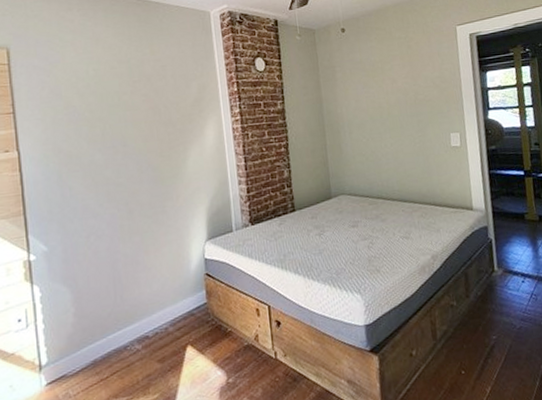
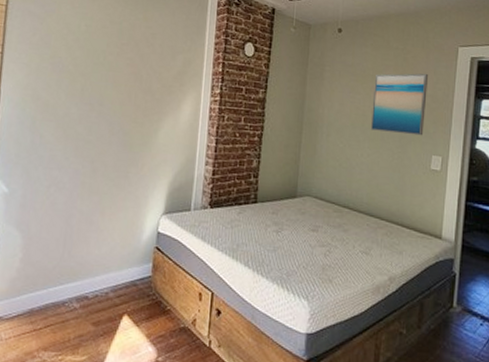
wall art: none [384,56,439,120] -> present [370,73,429,136]

